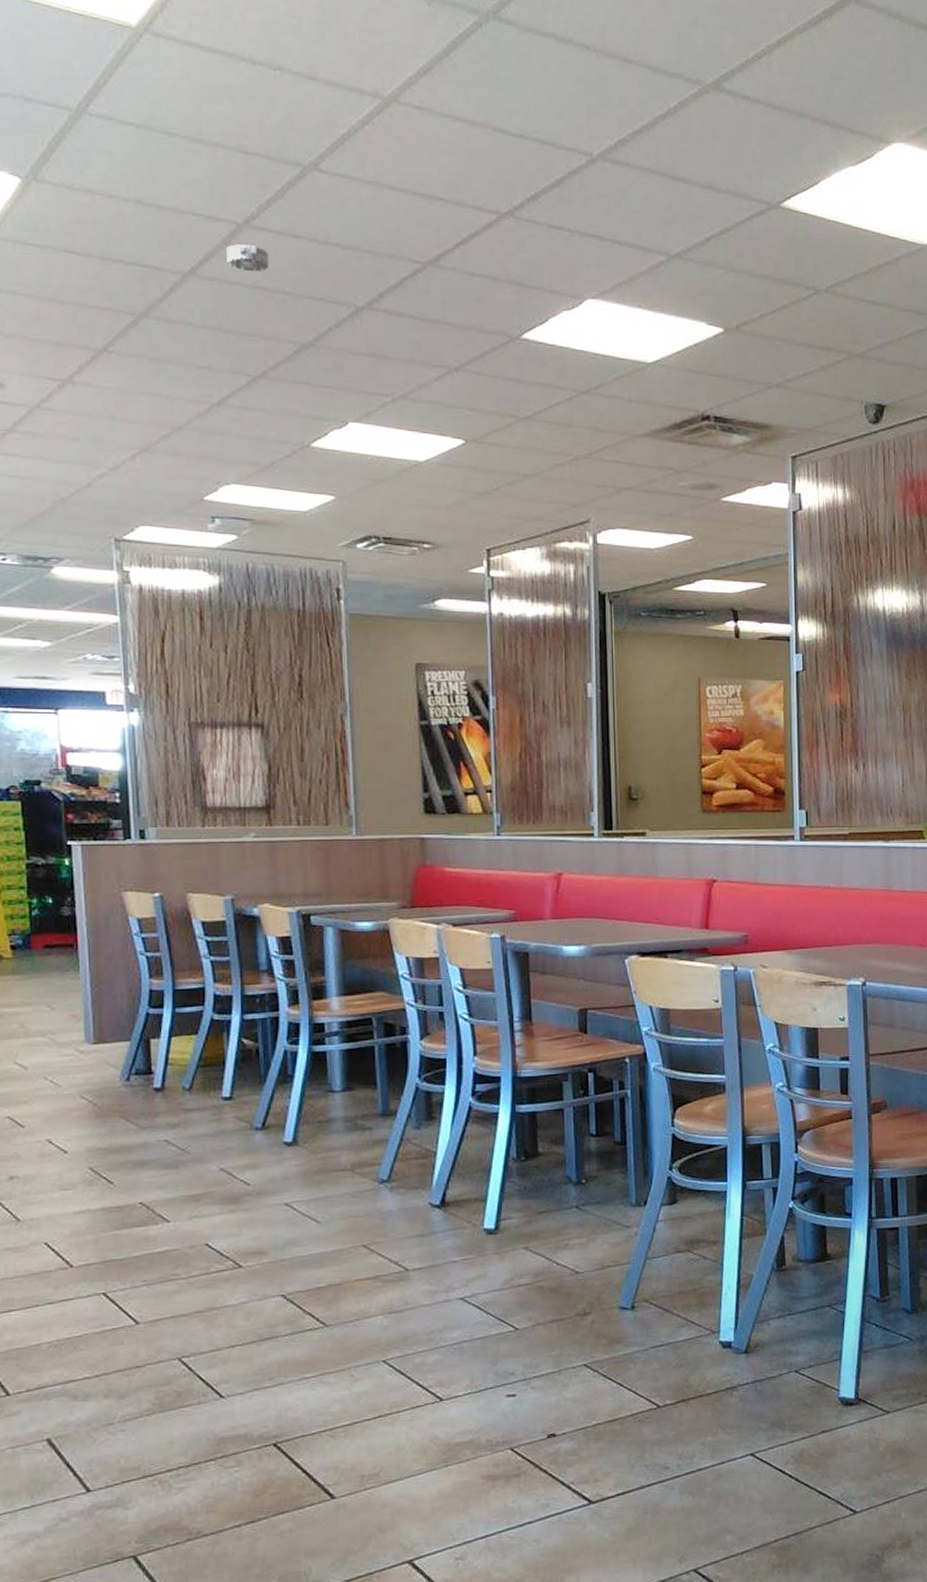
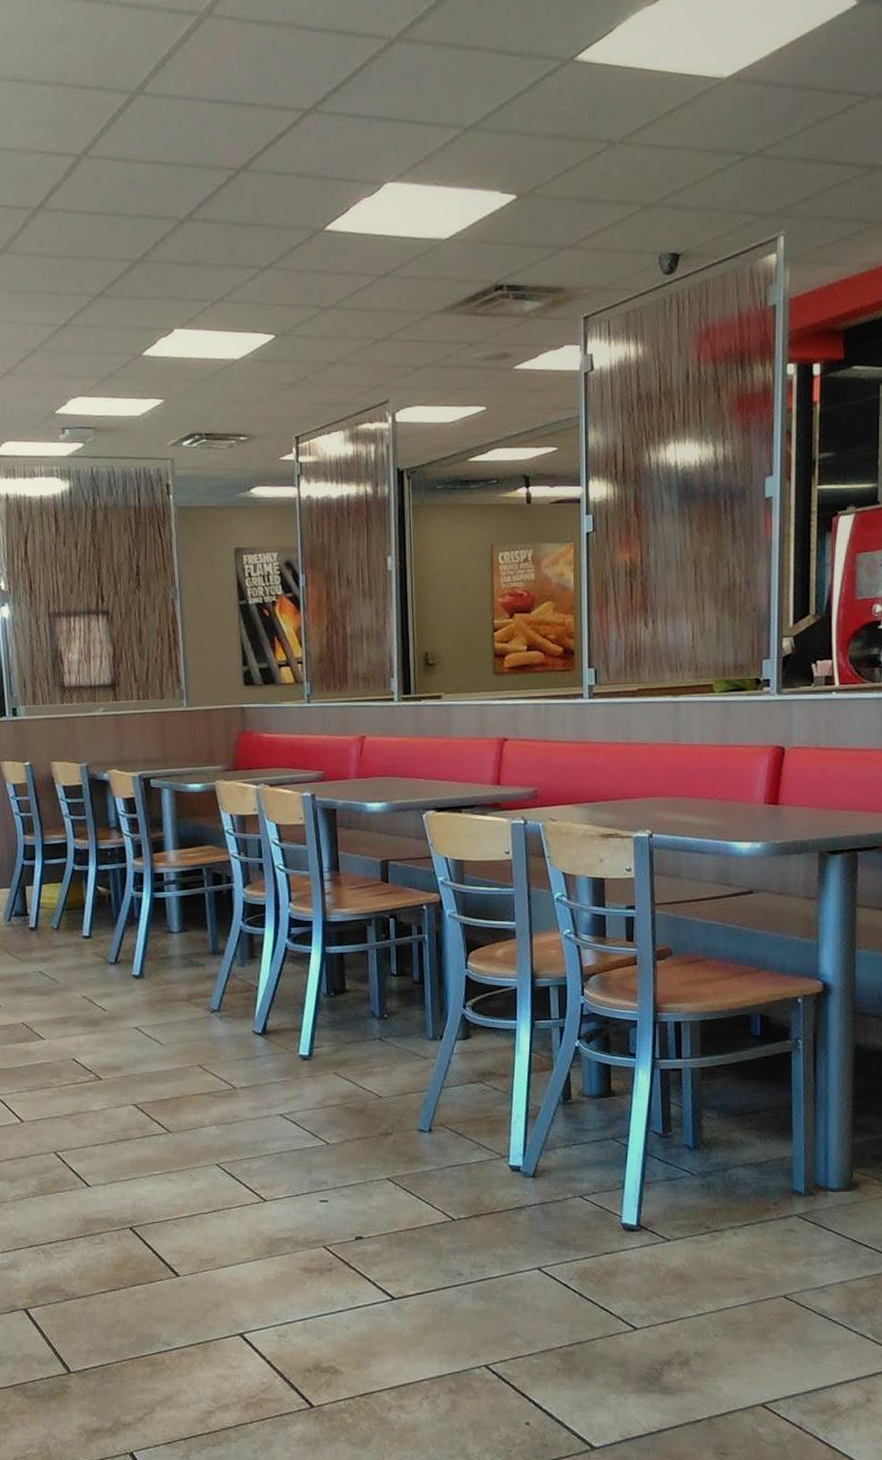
smoke detector: present [226,243,270,272] -> none [68,173,104,200]

